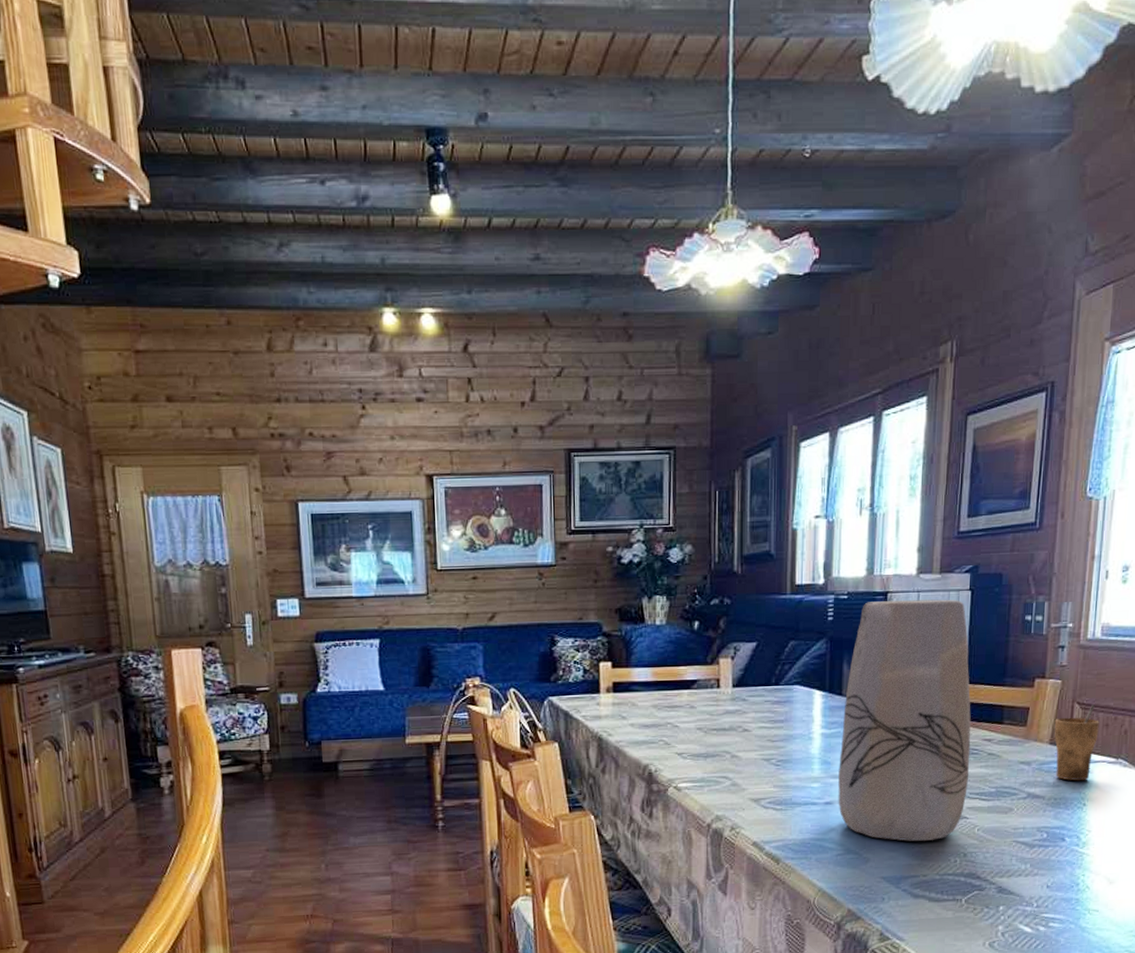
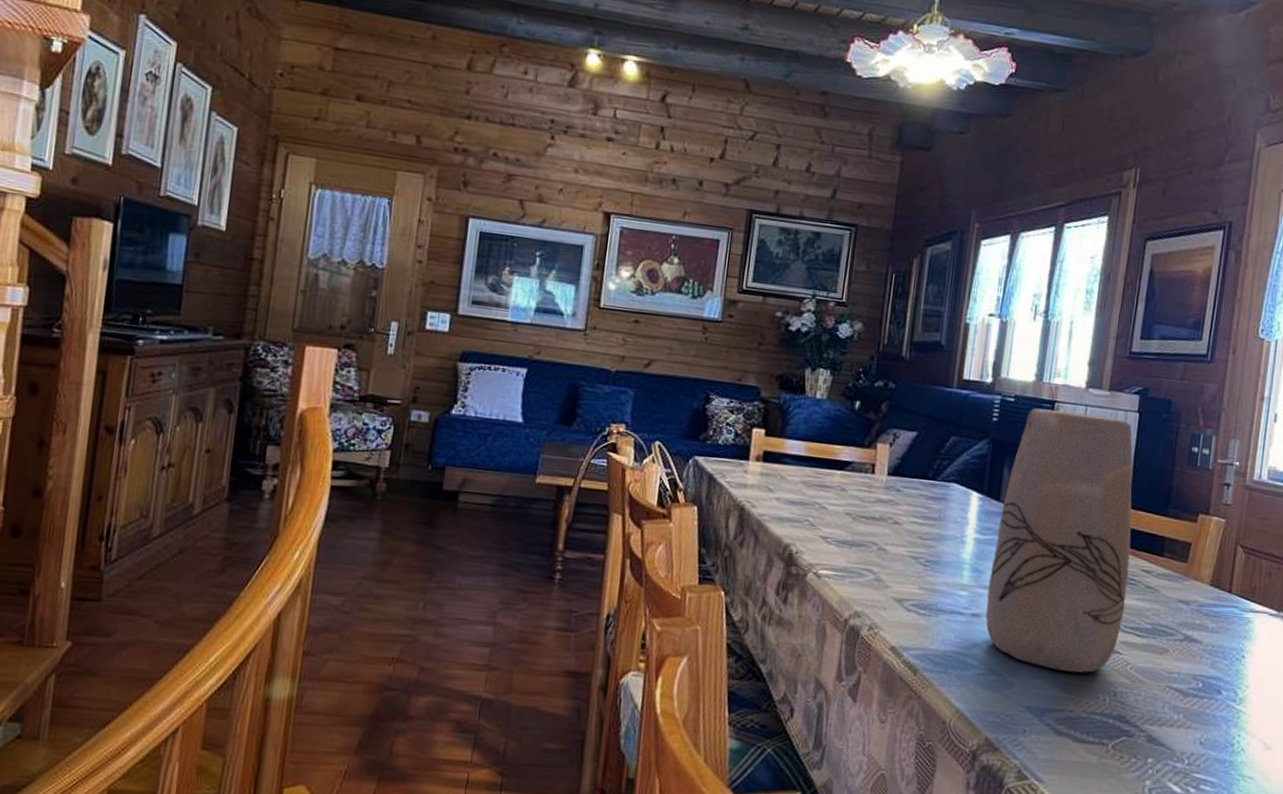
cup: present [1054,704,1099,781] -> none [1215,549,1262,631]

